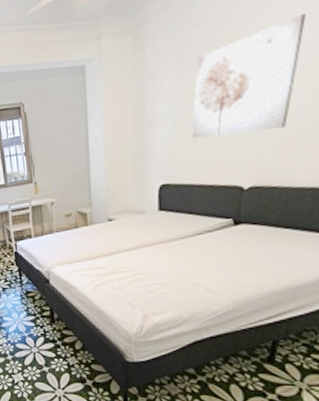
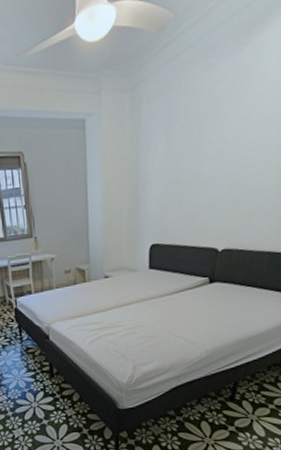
wall art: present [191,12,306,139] -> none [178,94,271,202]

